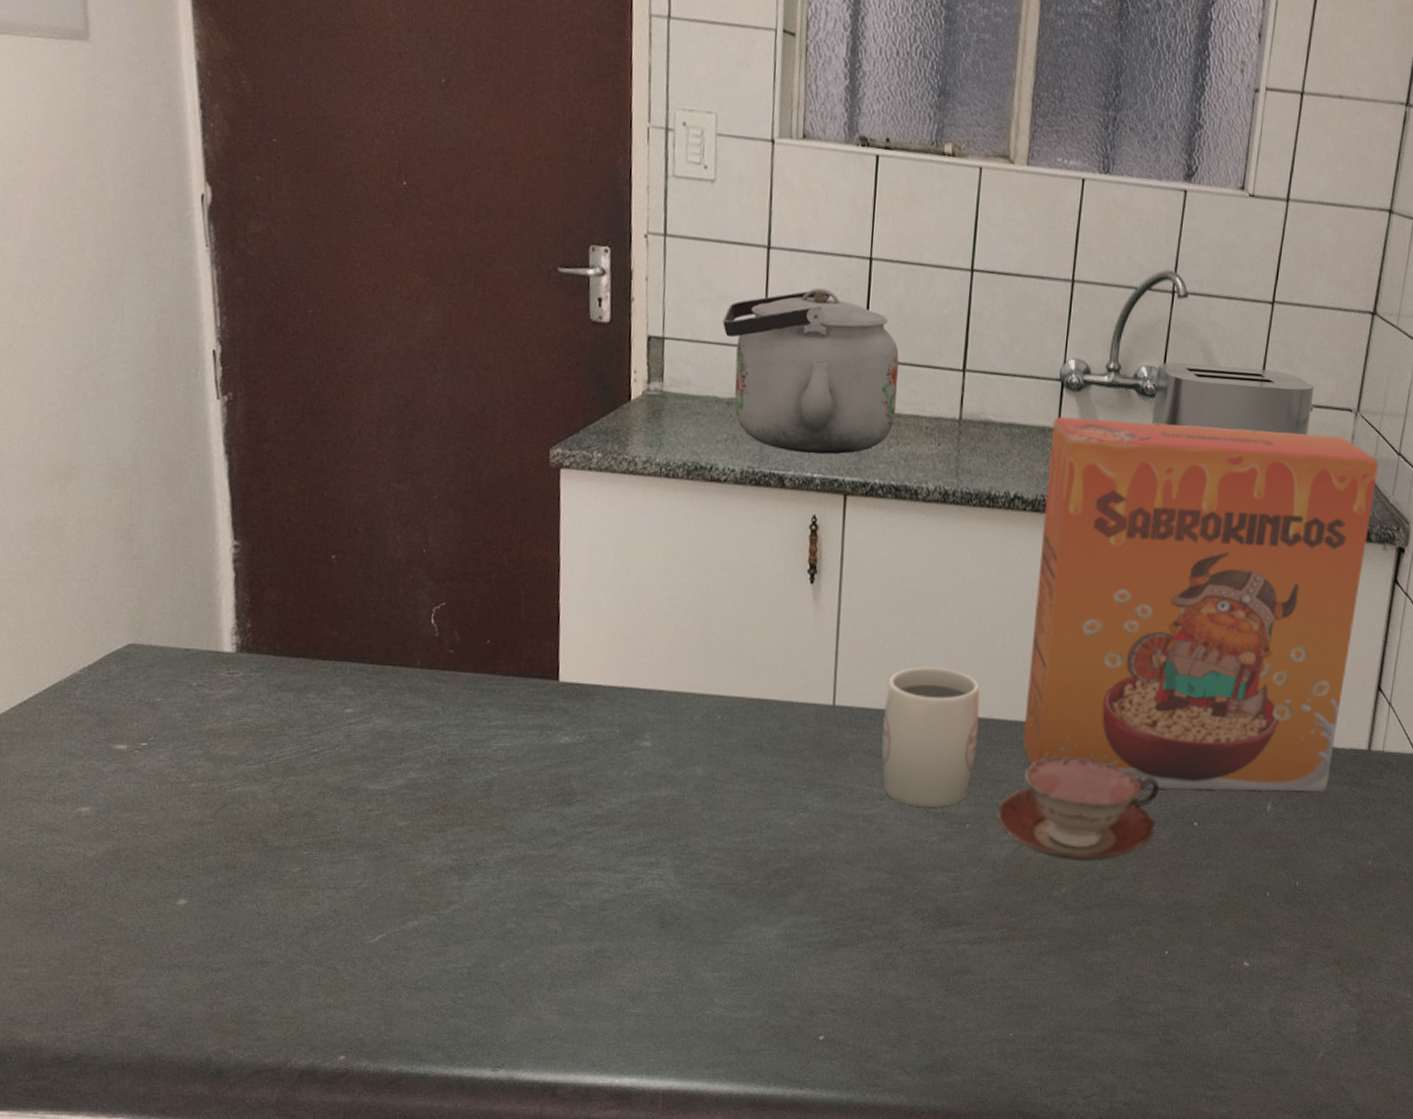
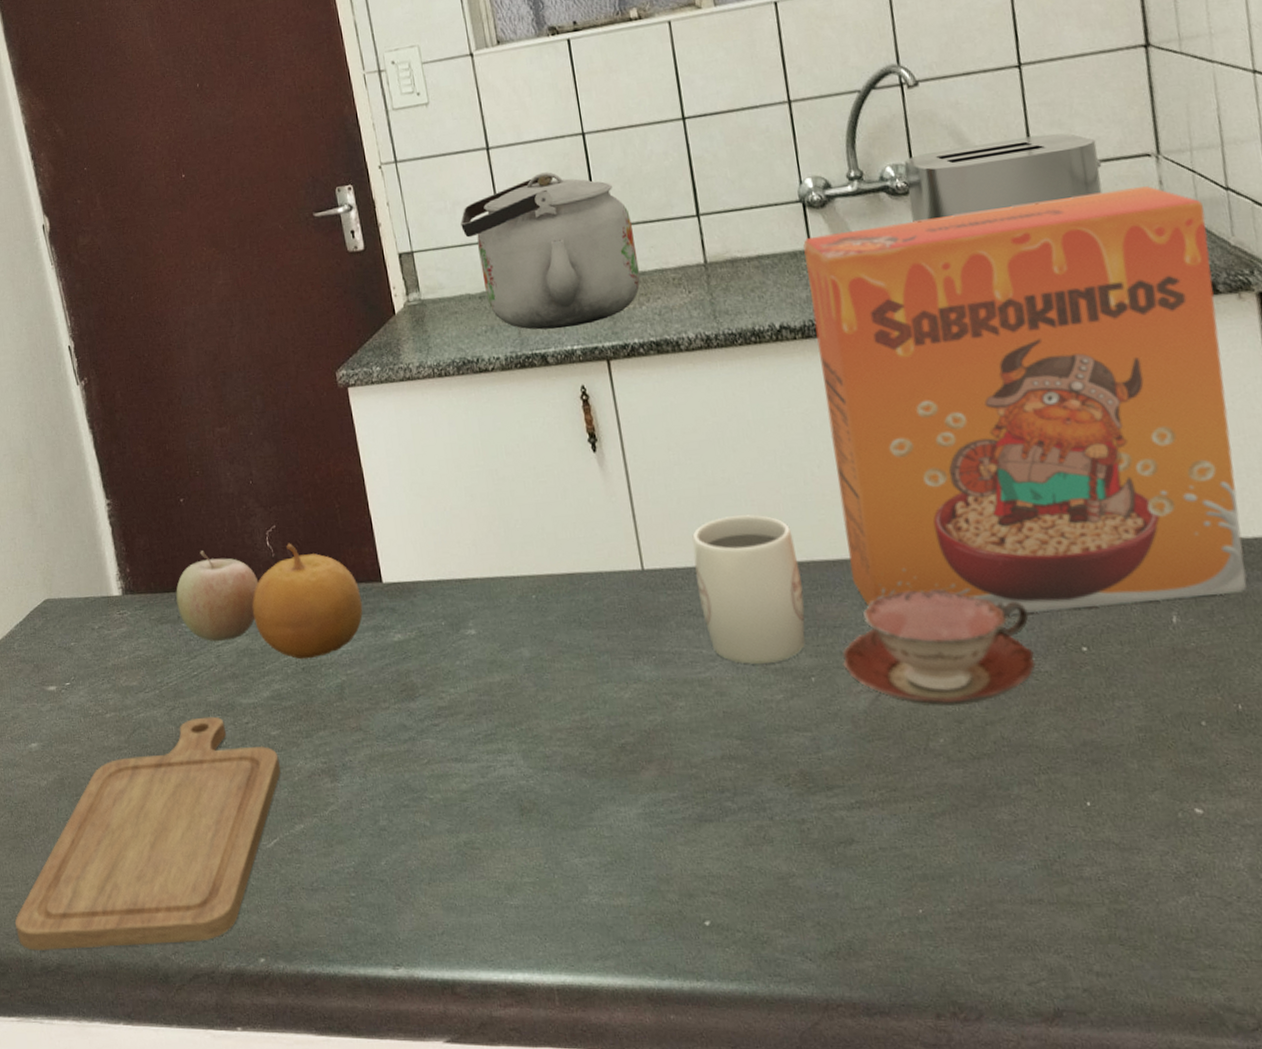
chopping board: none [23,798,402,1039] -> present [14,716,280,951]
fruit: none [306,617,414,720] -> present [176,551,259,642]
fruit: none [400,624,532,751] -> present [252,543,363,660]

